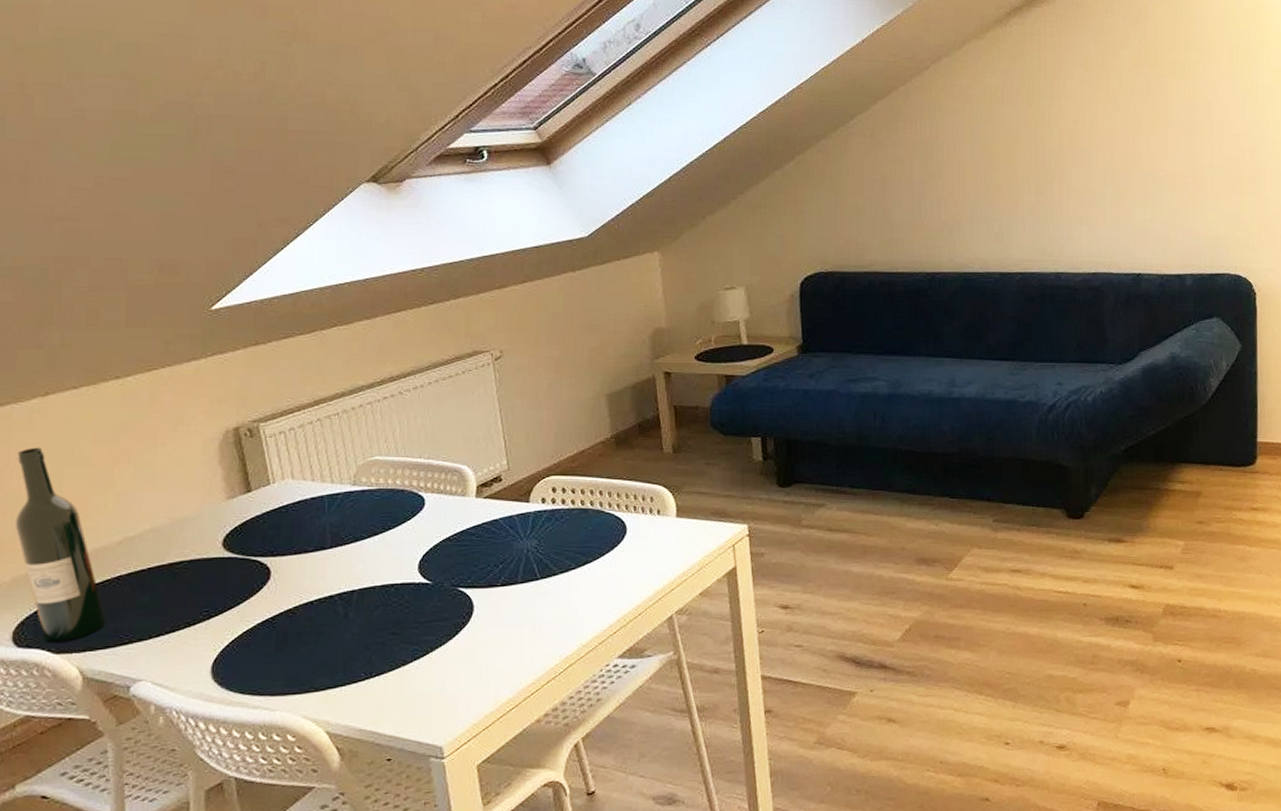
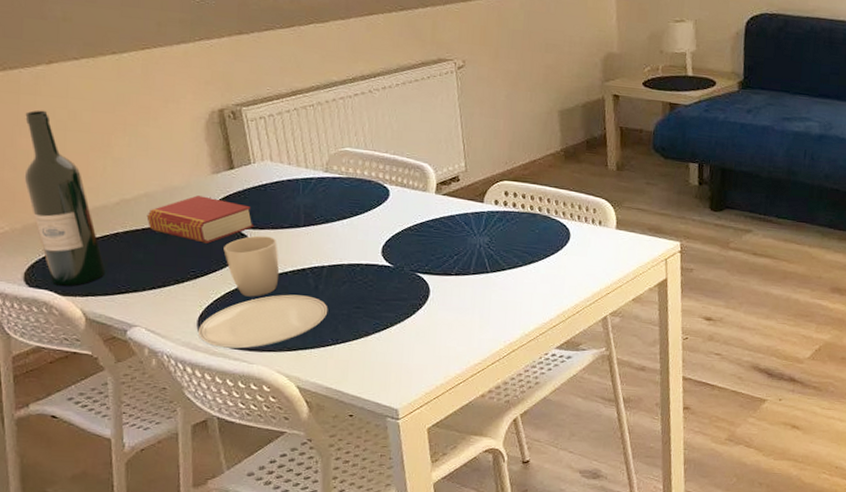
book: none [153,525,275,578] -> present [146,195,255,244]
plate: none [211,626,360,695] -> present [197,294,328,349]
cup: none [240,563,304,634] -> present [223,235,280,297]

